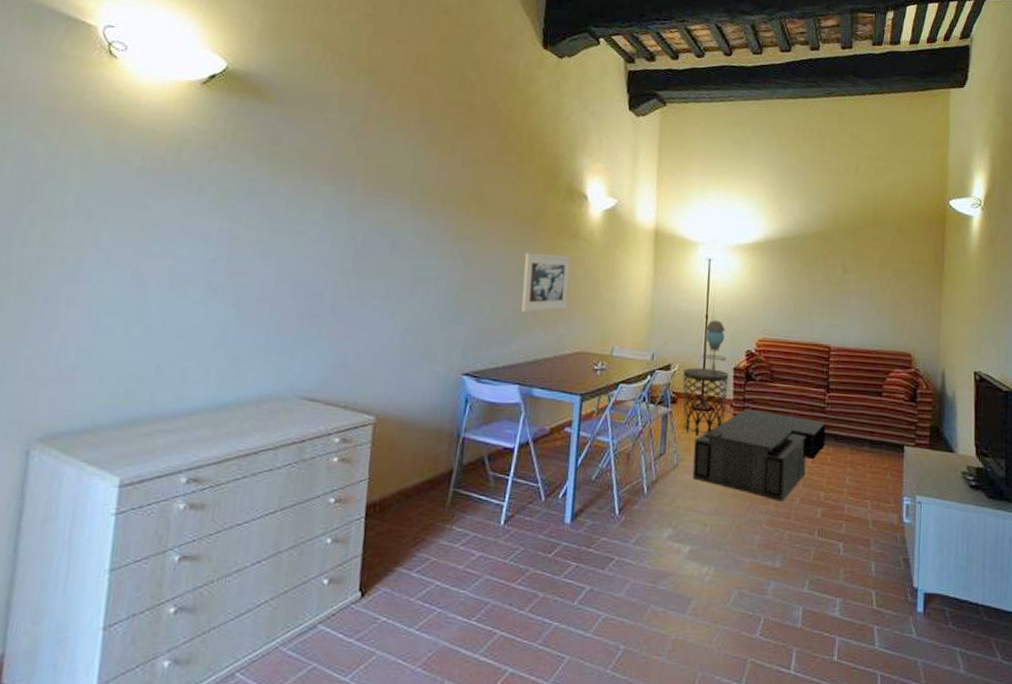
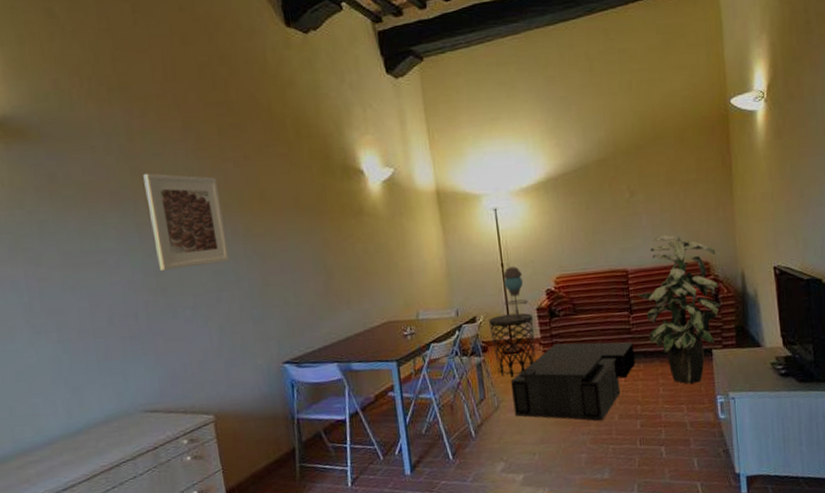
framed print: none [360,155,441,259] -> present [143,173,229,271]
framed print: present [521,252,571,313] -> none [315,233,366,296]
indoor plant: none [836,318,919,479] -> present [637,235,721,384]

